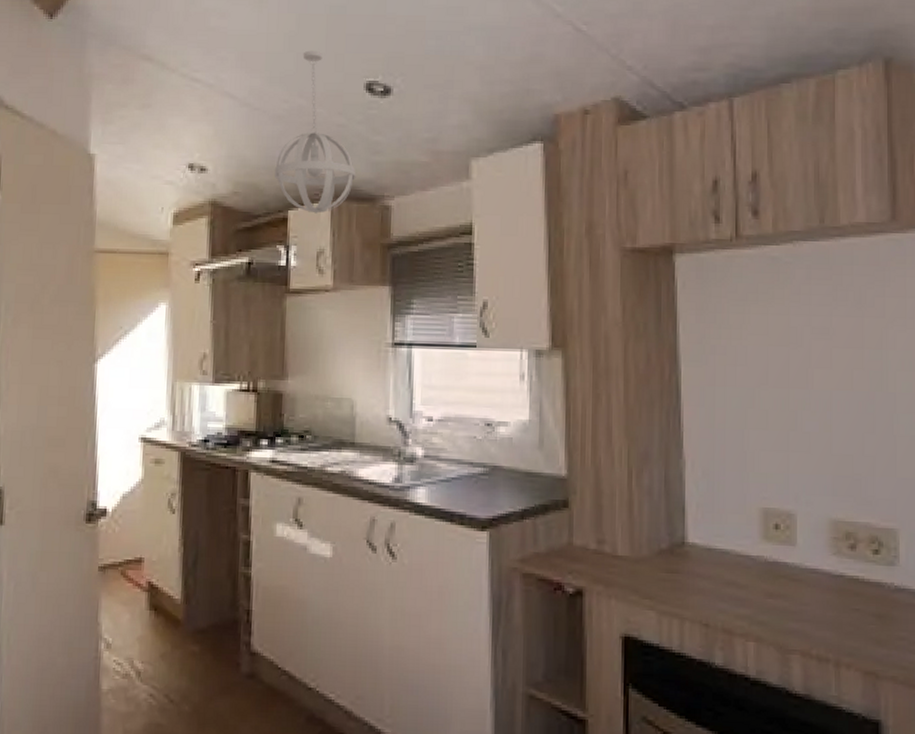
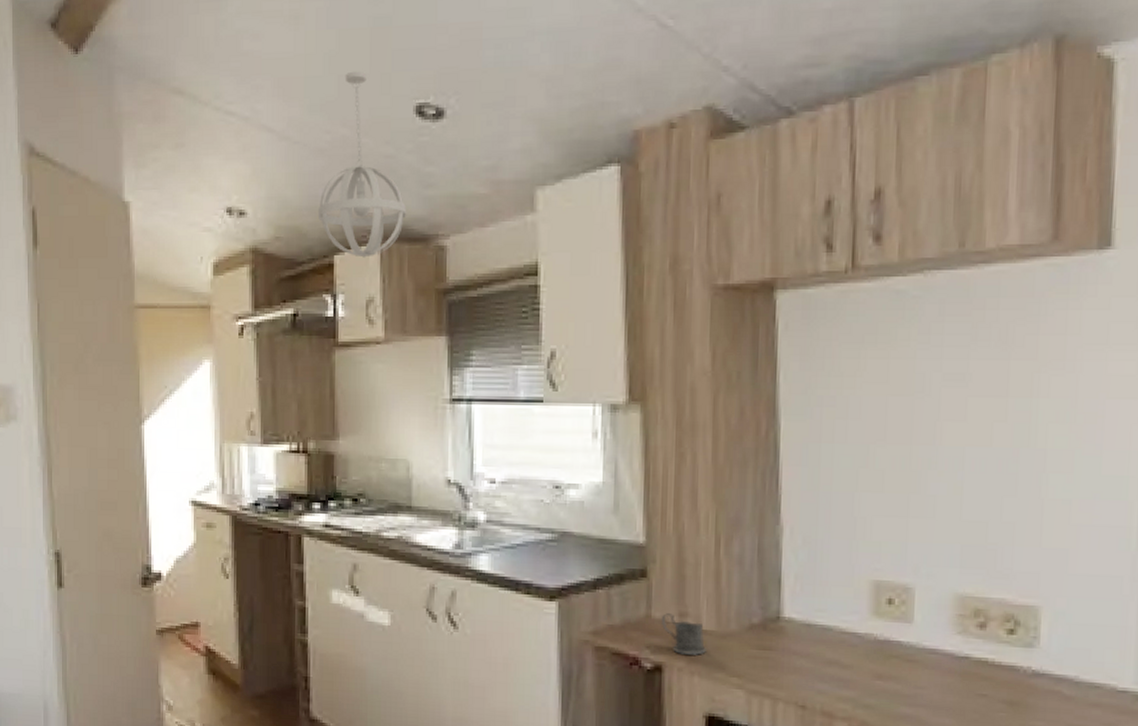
mug: none [582,541,622,579] -> present [662,613,706,655]

